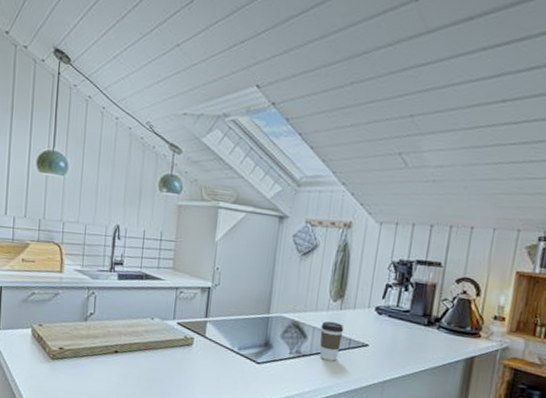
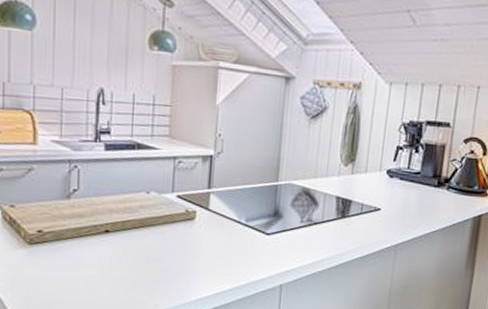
coffee cup: present [320,321,344,361] -> none [332,186,356,228]

